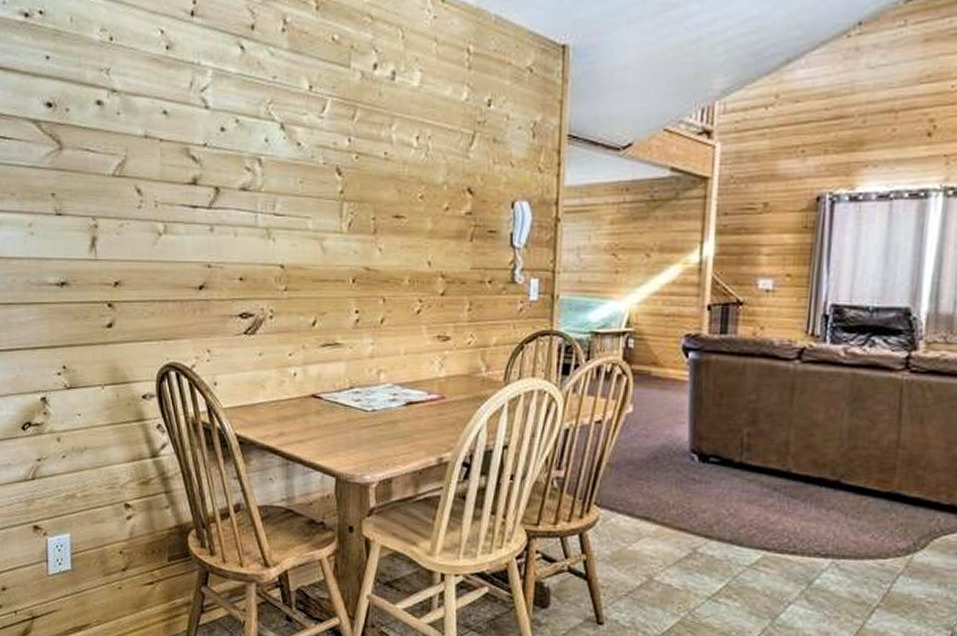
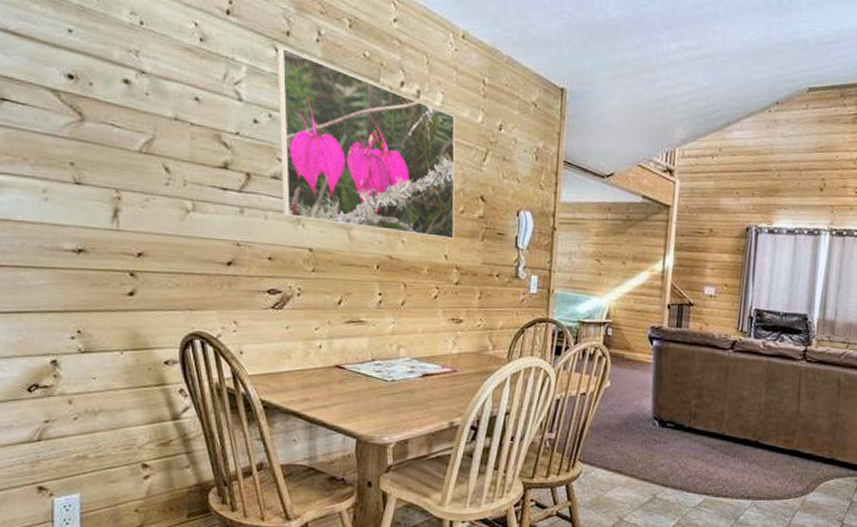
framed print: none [243,43,438,243] -> present [277,47,456,240]

